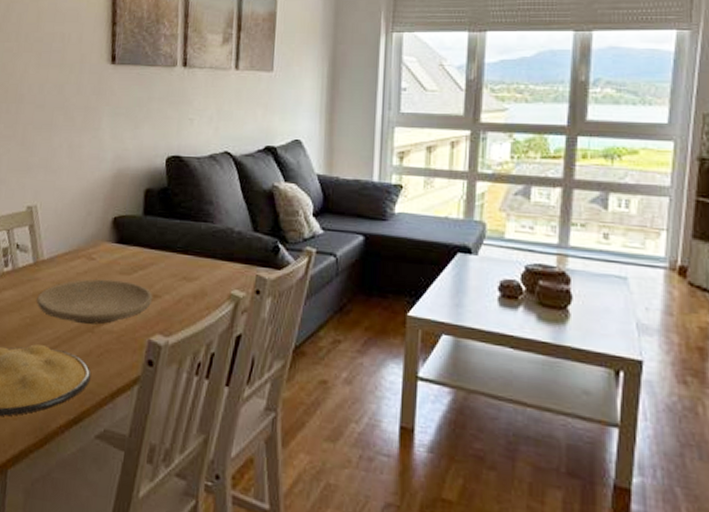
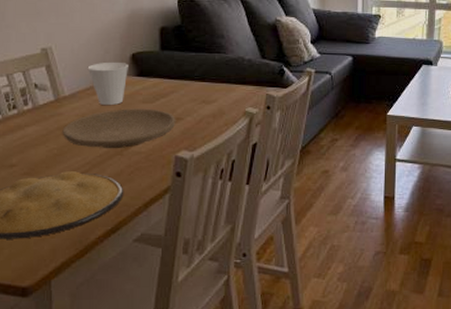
cup: none [68,224,109,274] -> present [87,61,128,106]

